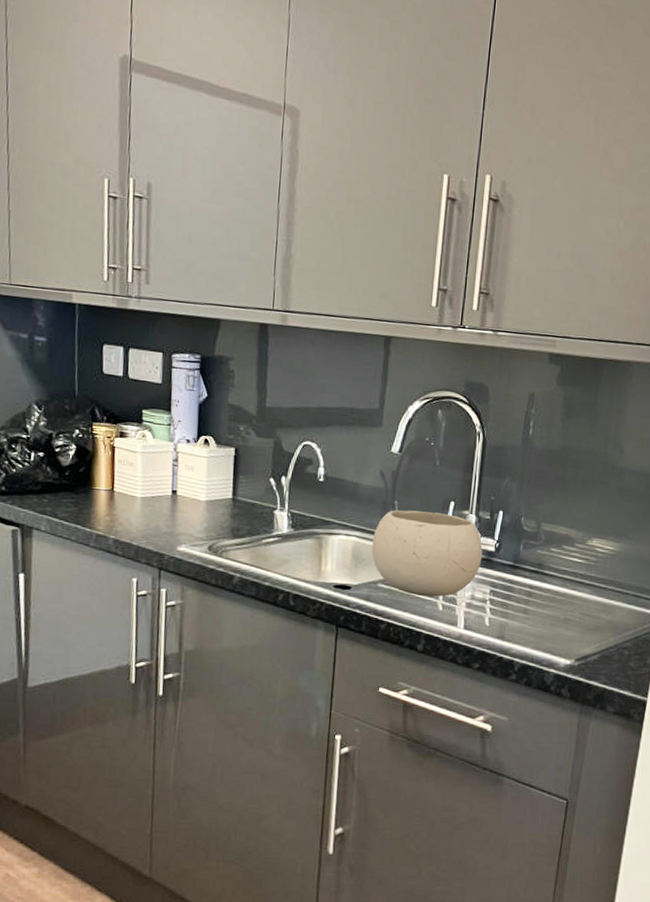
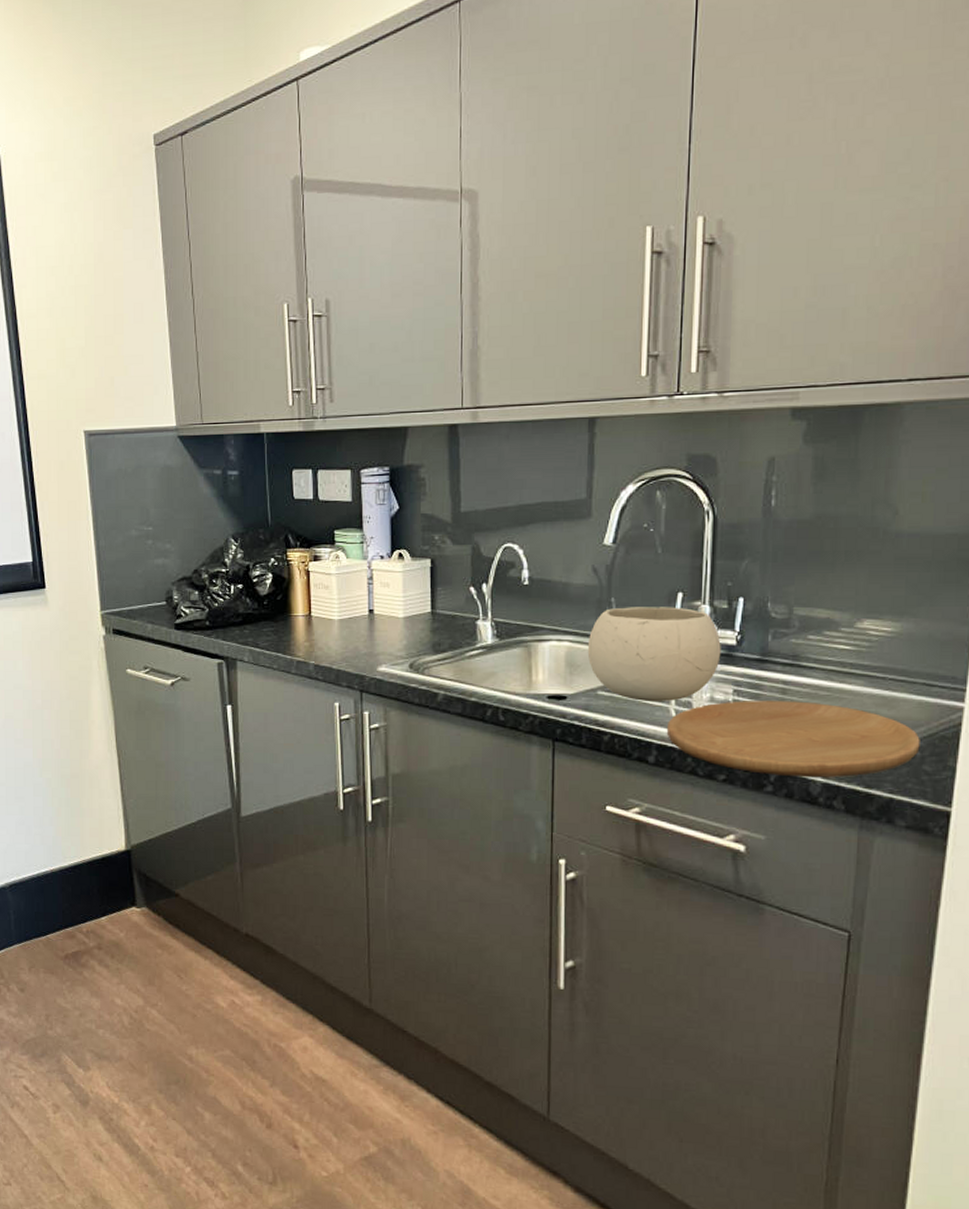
cutting board: none [433,600,629,670] -> present [666,701,920,778]

